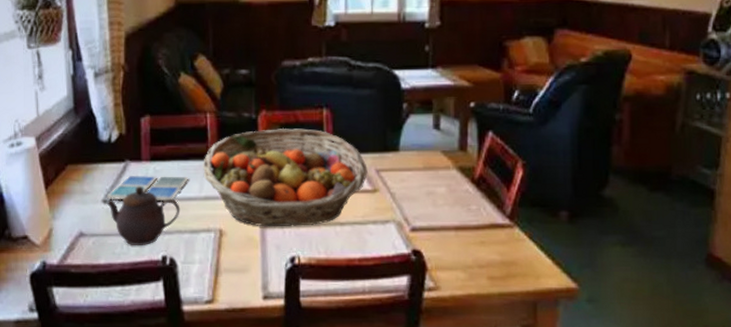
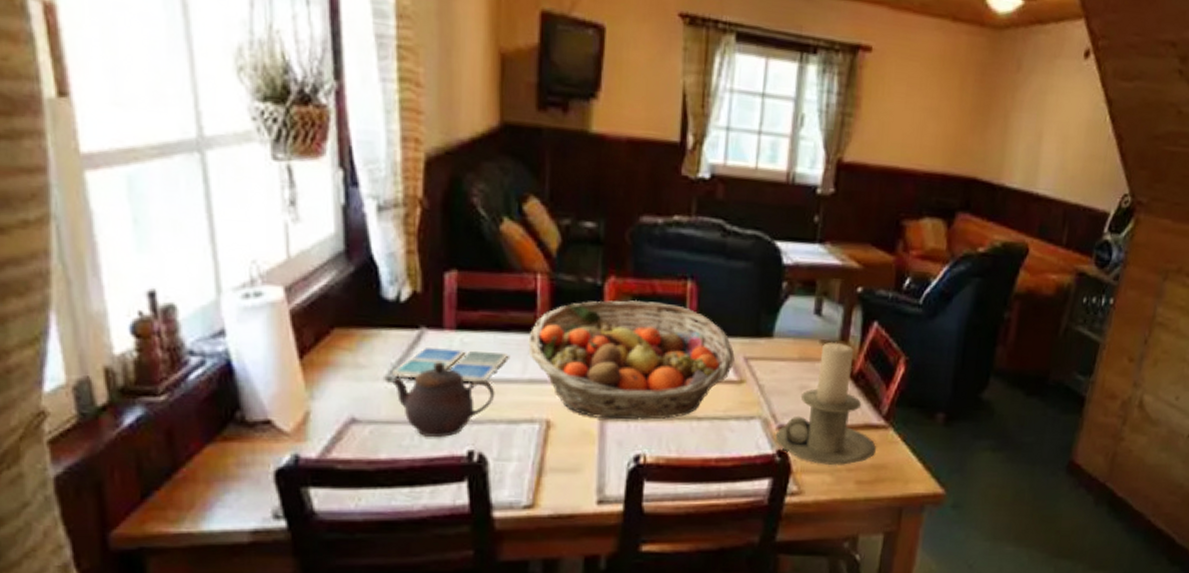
candle holder: none [409,151,505,263] -> present [775,342,877,466]

